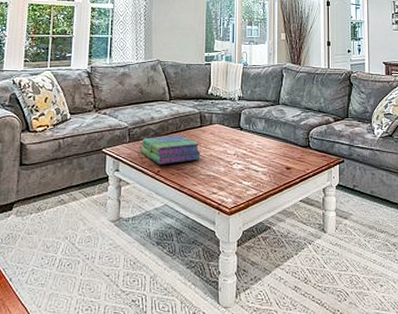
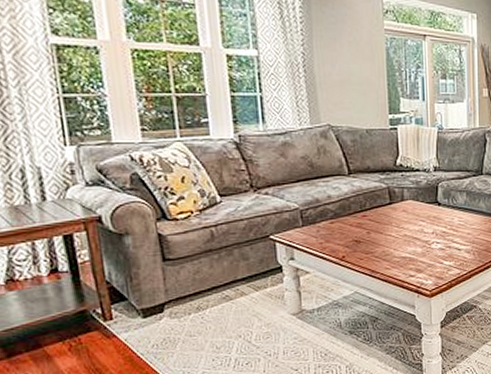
stack of books: present [140,135,201,164] -> none [317,214,393,249]

